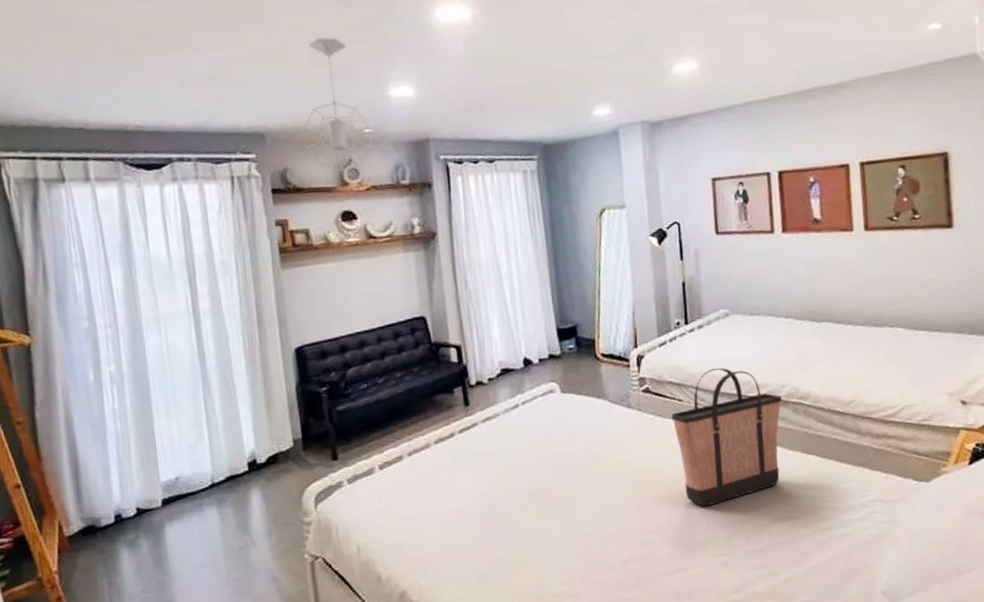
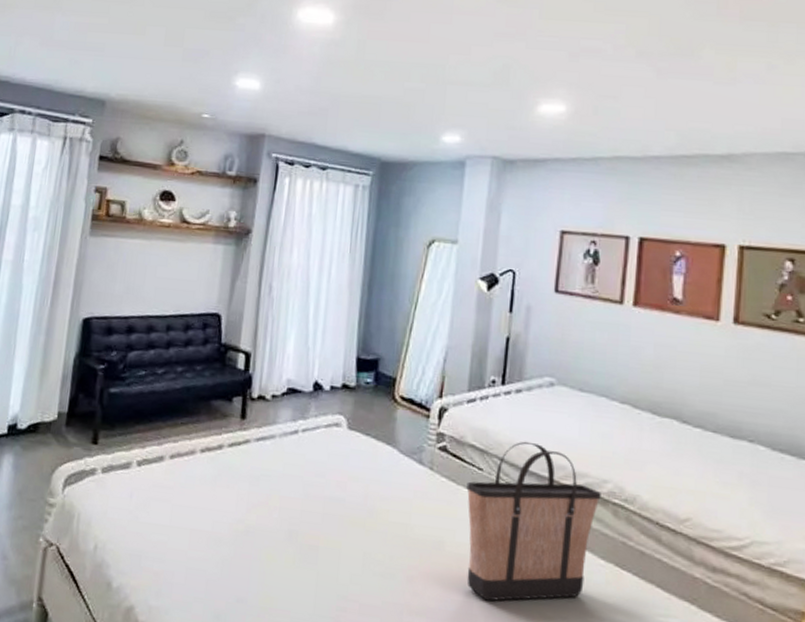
pendant light: present [303,37,373,172] -> none [142,19,209,152]

